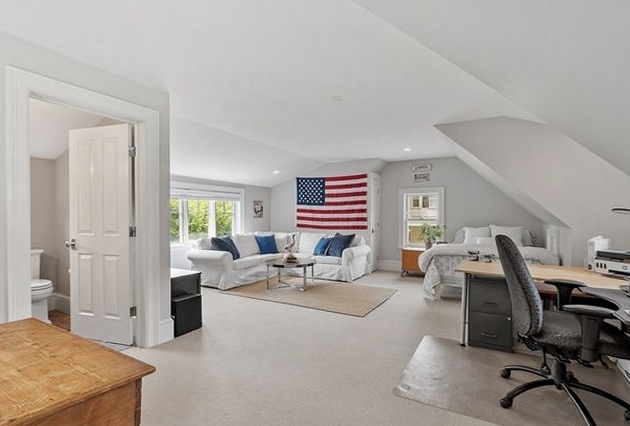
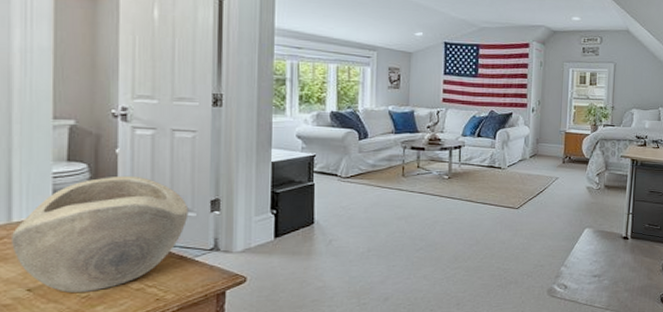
decorative bowl: none [8,289,116,375] -> present [12,175,189,294]

